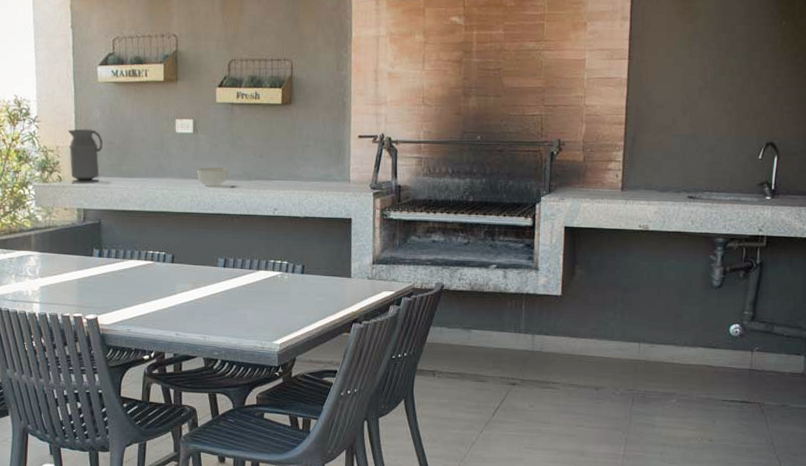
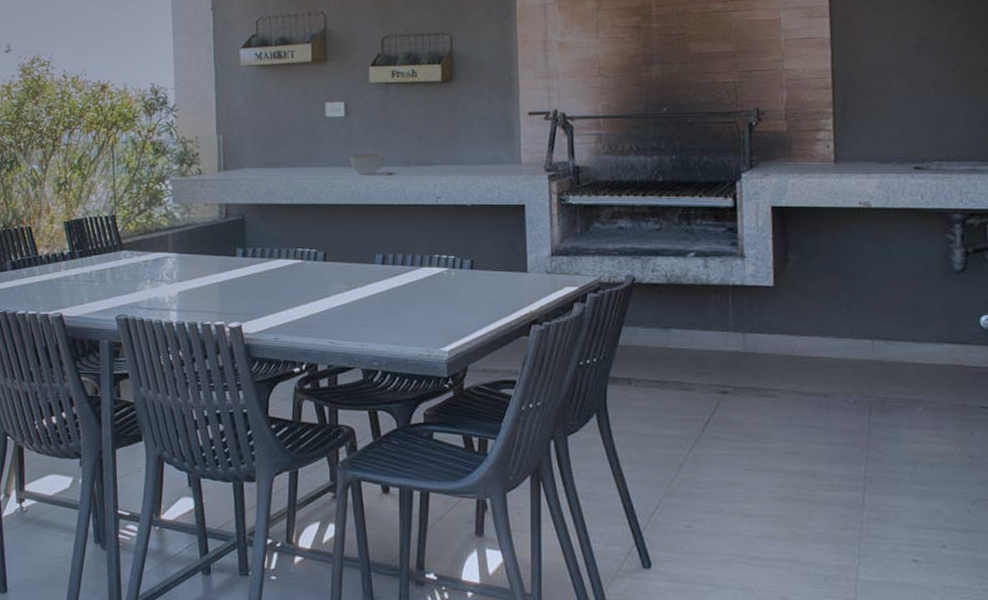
water jug: present [68,129,103,184] -> none [208,116,246,177]

